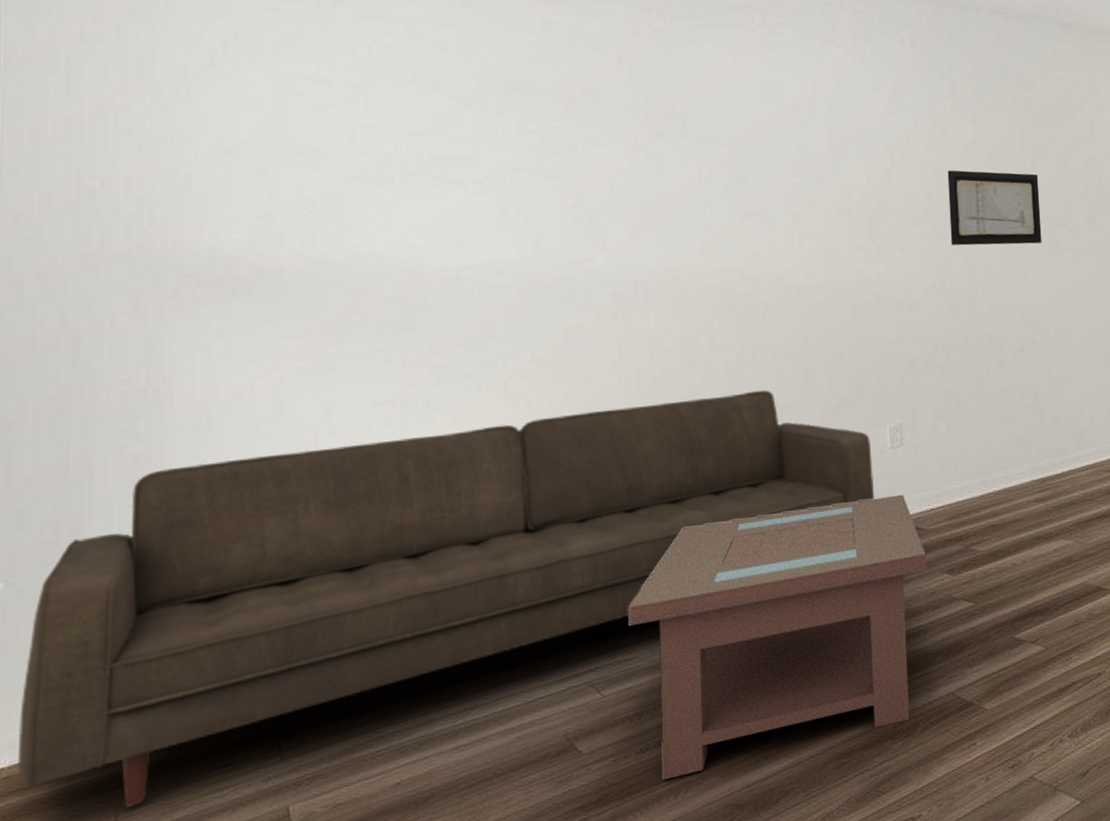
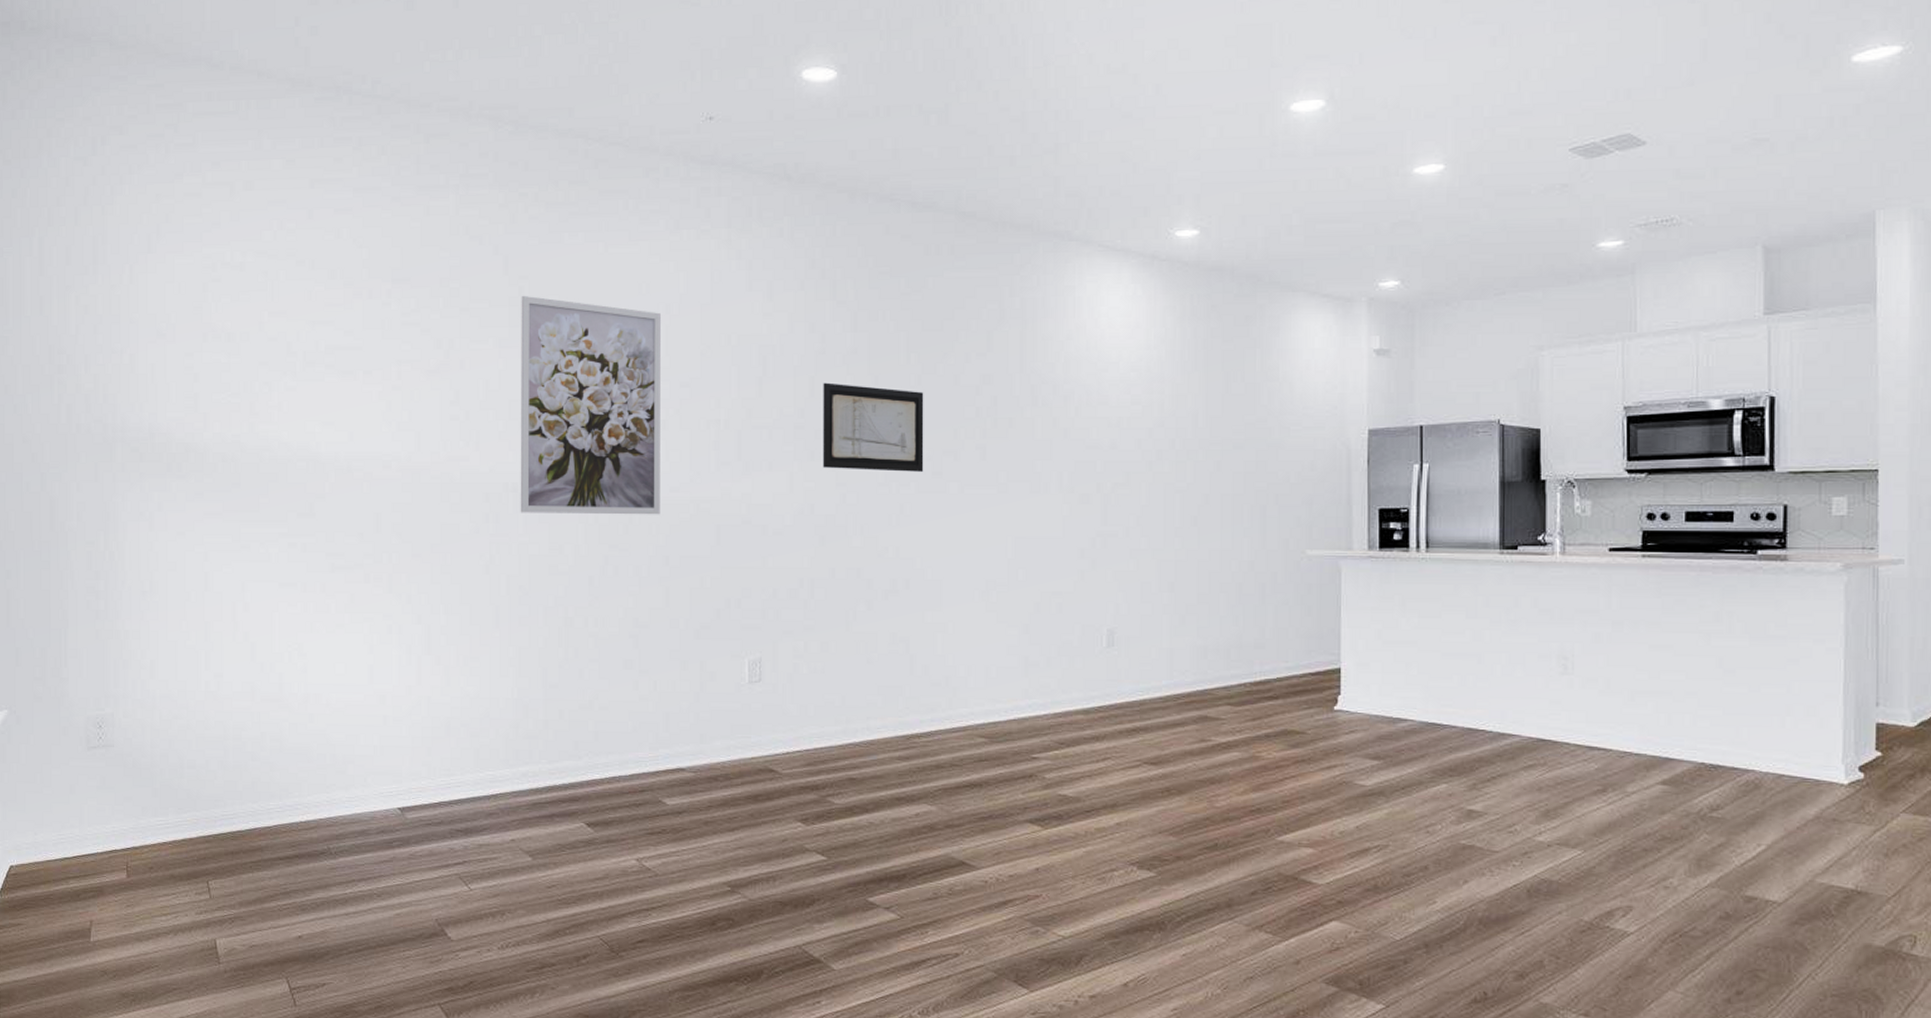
sofa: present [17,390,875,807] -> none [21,607,731,916]
coffee table: present [628,494,927,781] -> none [493,732,780,979]
wall art: none [647,101,797,309] -> present [520,295,661,515]

